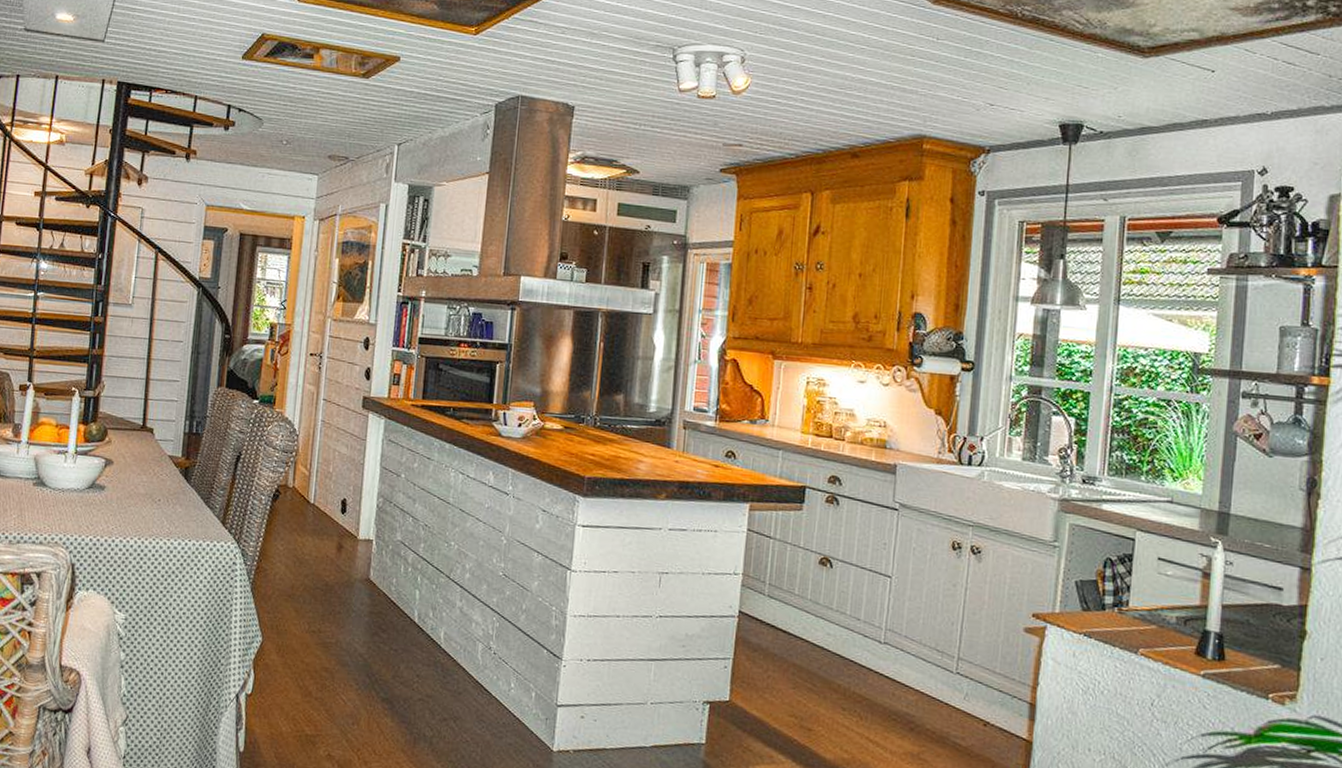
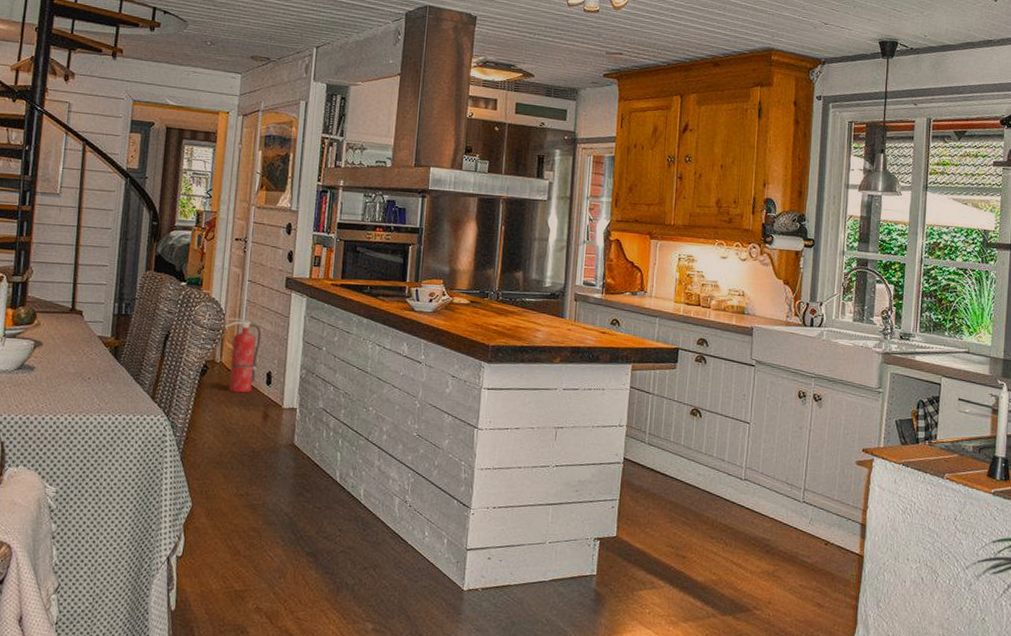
fire extinguisher: none [296,438,337,522] -> present [222,317,262,393]

